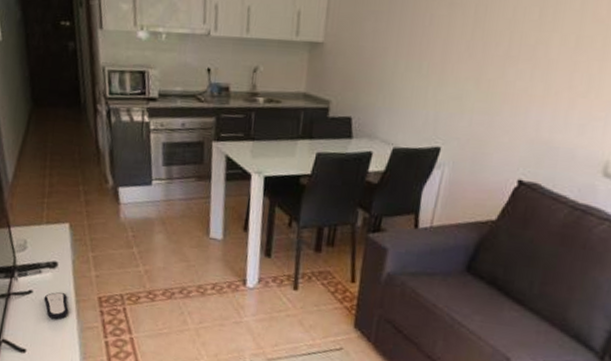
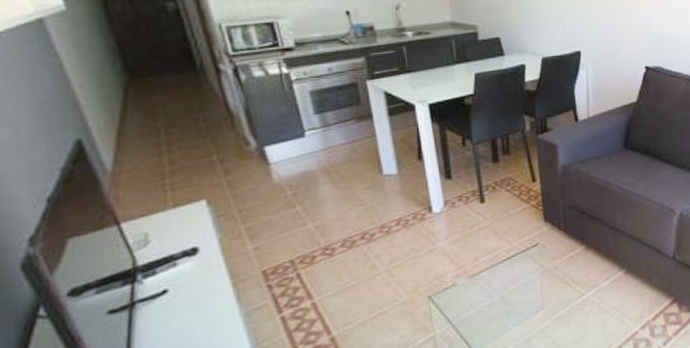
remote control: present [44,292,69,320] -> none [186,280,225,315]

